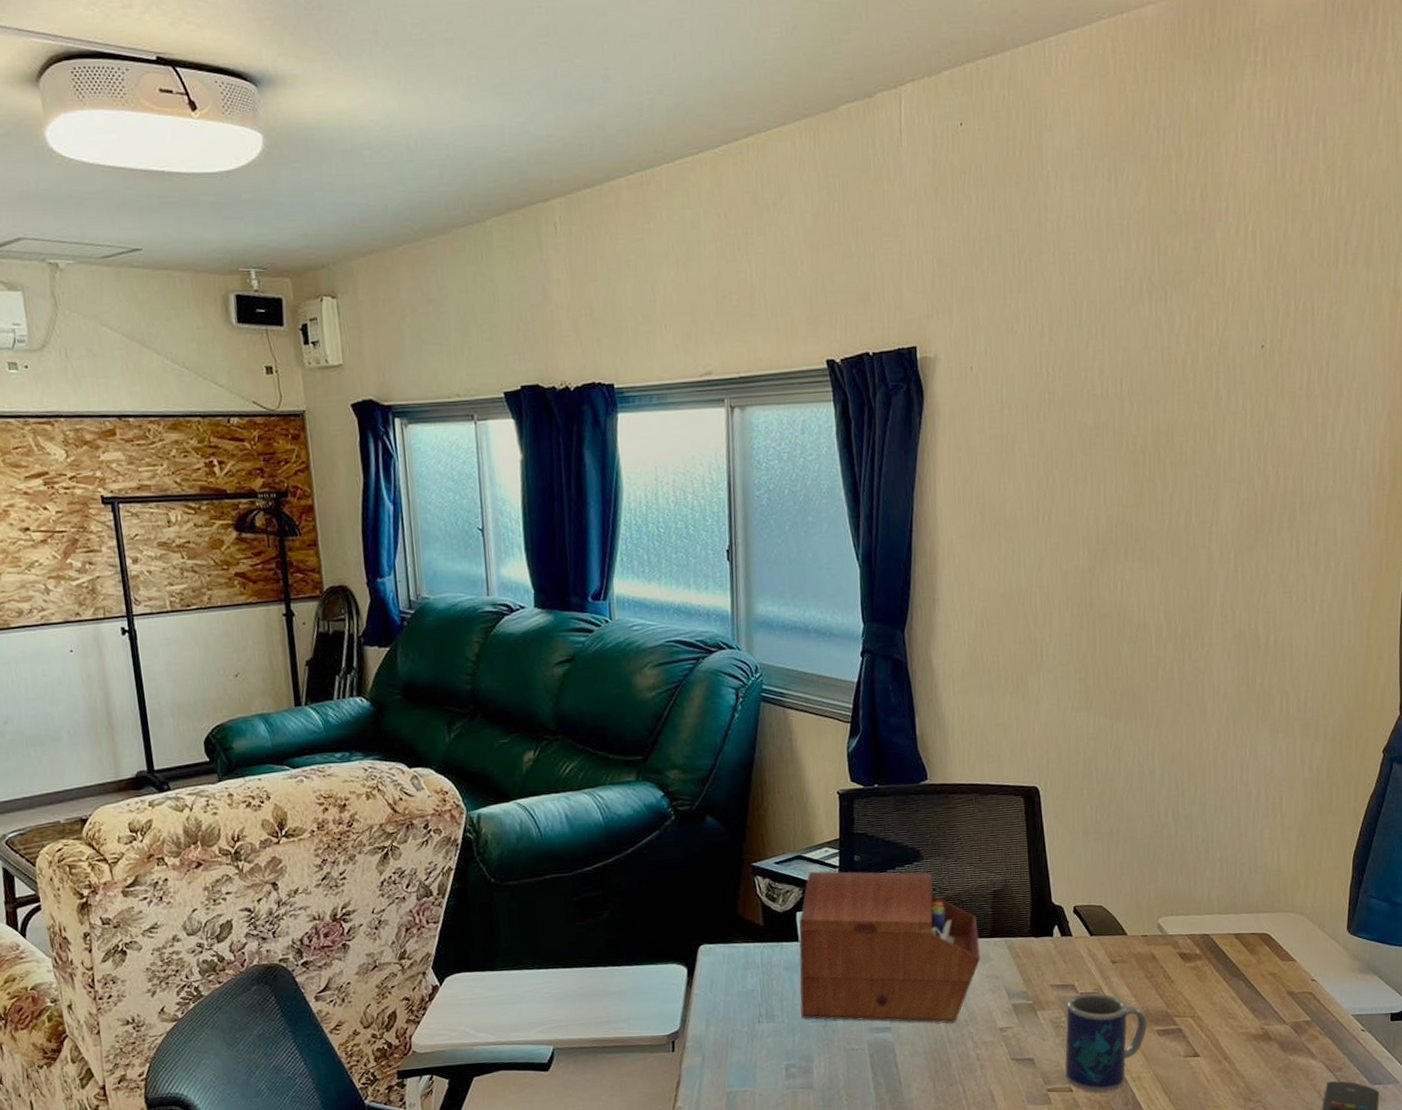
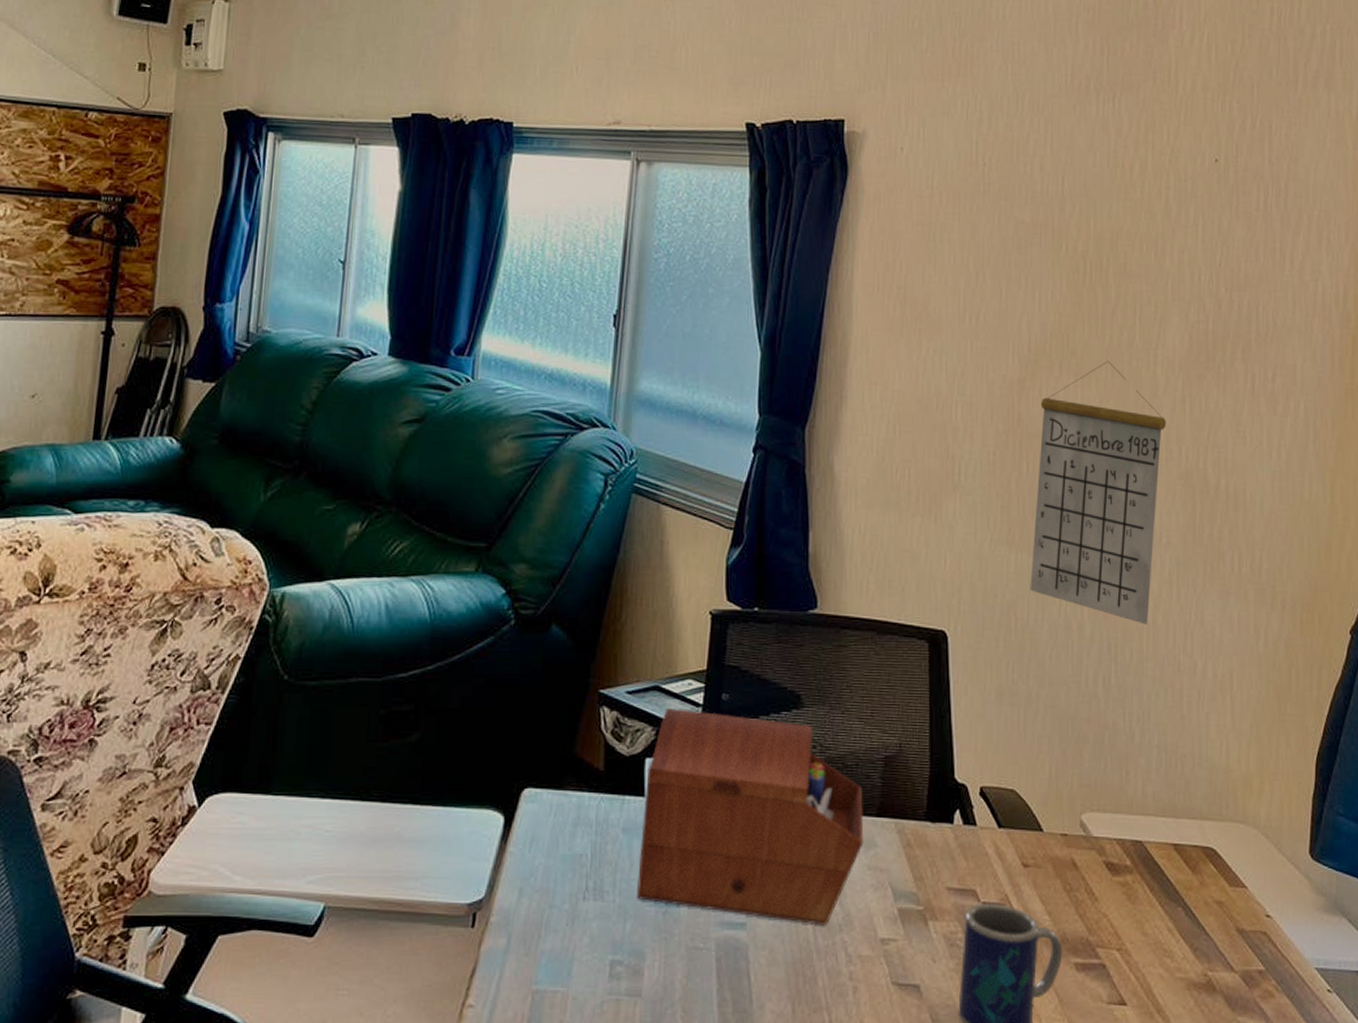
calendar: none [1107,543,1221,764] -> present [1030,361,1166,625]

